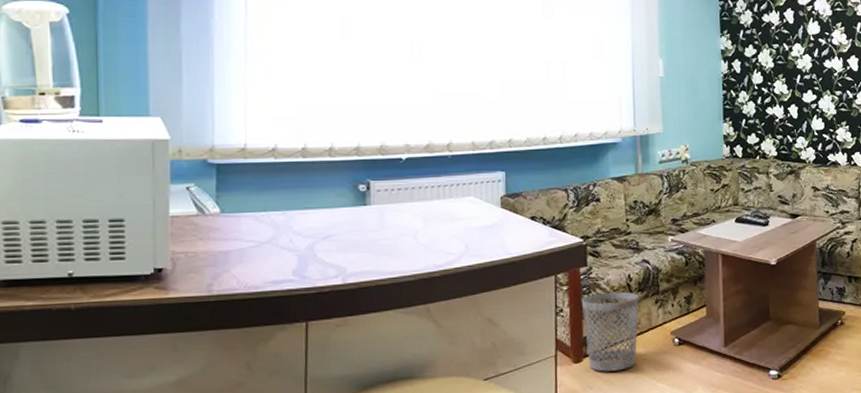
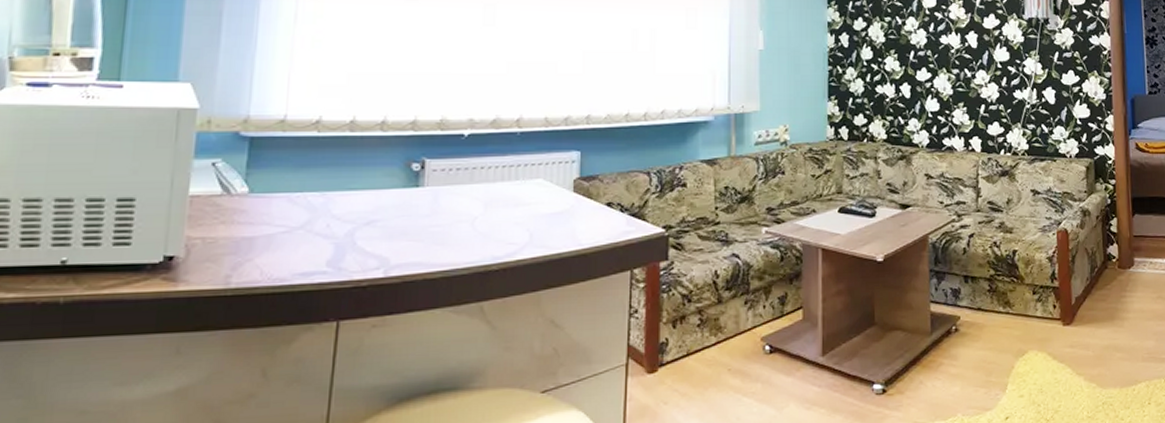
wastebasket: present [581,291,639,372] -> none [659,290,726,384]

